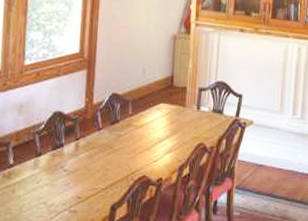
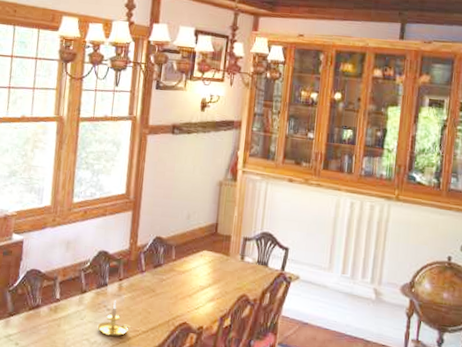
candle holder: none [54,159,89,196] -> present [97,299,131,337]

